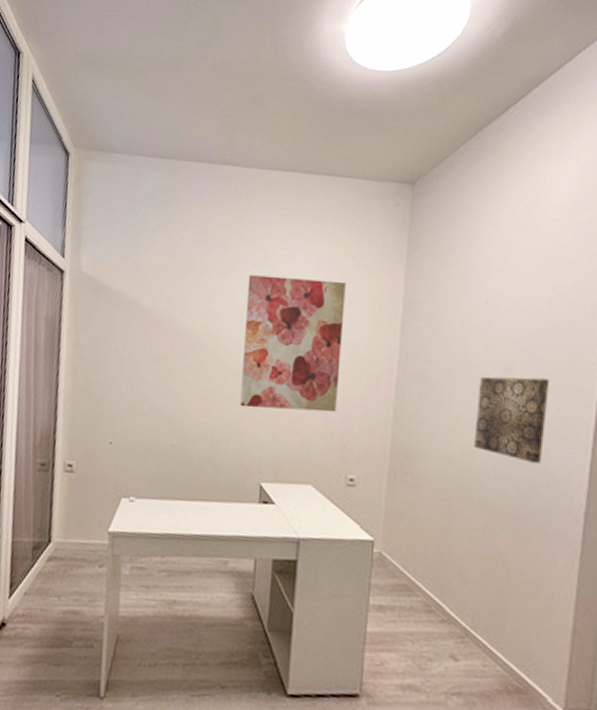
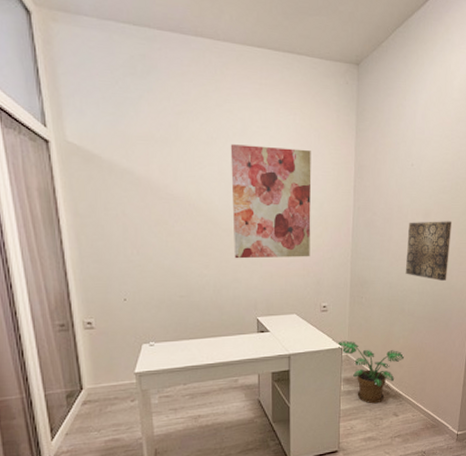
potted plant: none [369,530,471,634] -> present [339,340,405,404]

